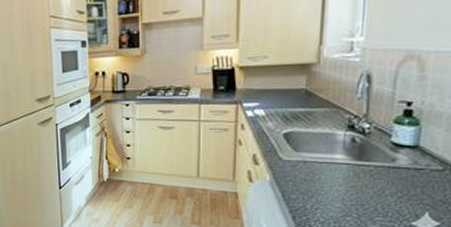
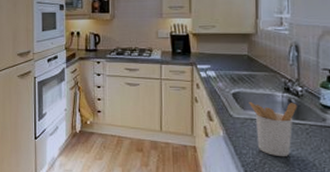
utensil holder: none [303,142,362,202] -> present [249,101,297,157]

